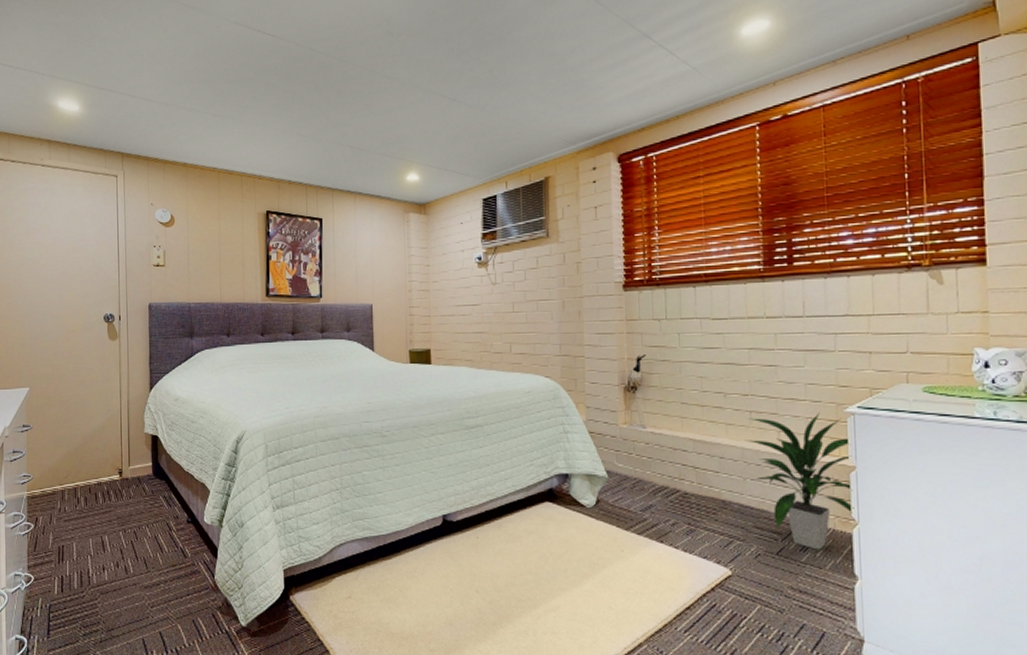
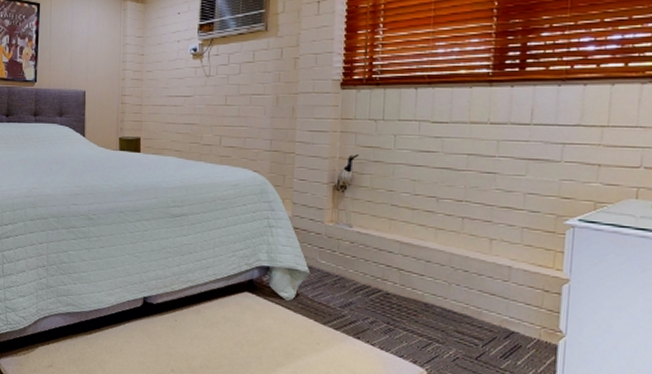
indoor plant: present [744,413,854,550] -> none [454,223,567,359]

